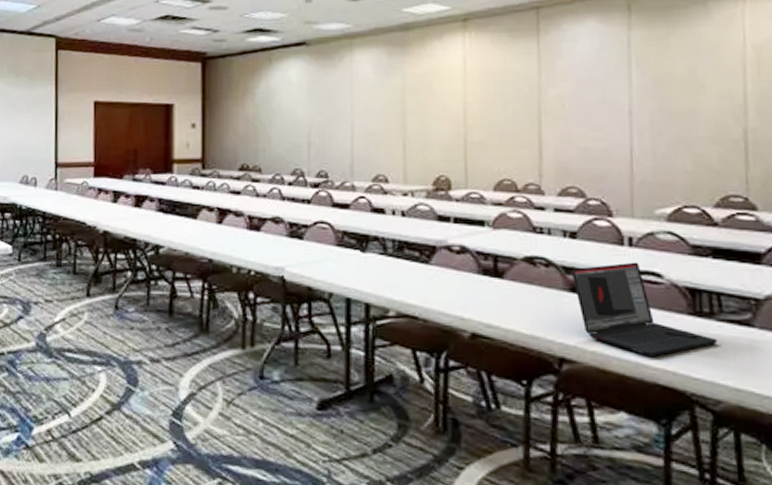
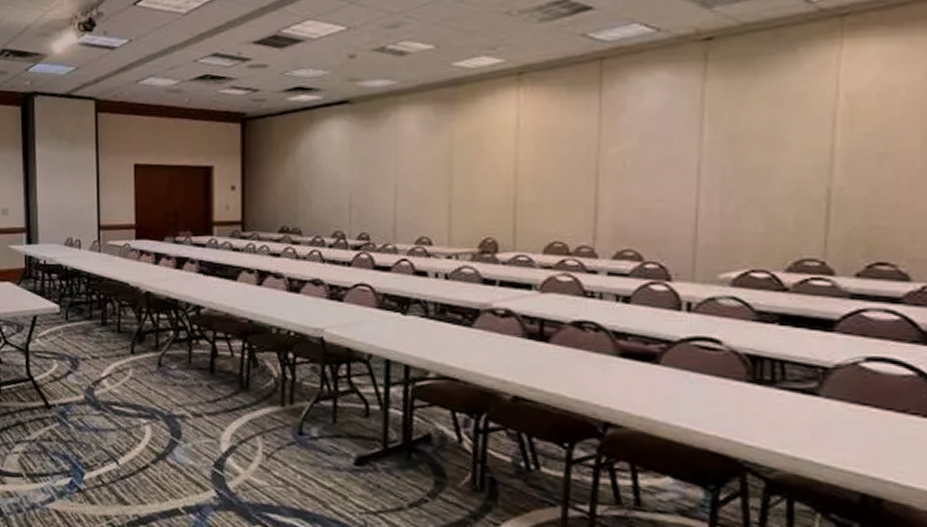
laptop: present [571,262,718,357] -> none [621,328,777,424]

